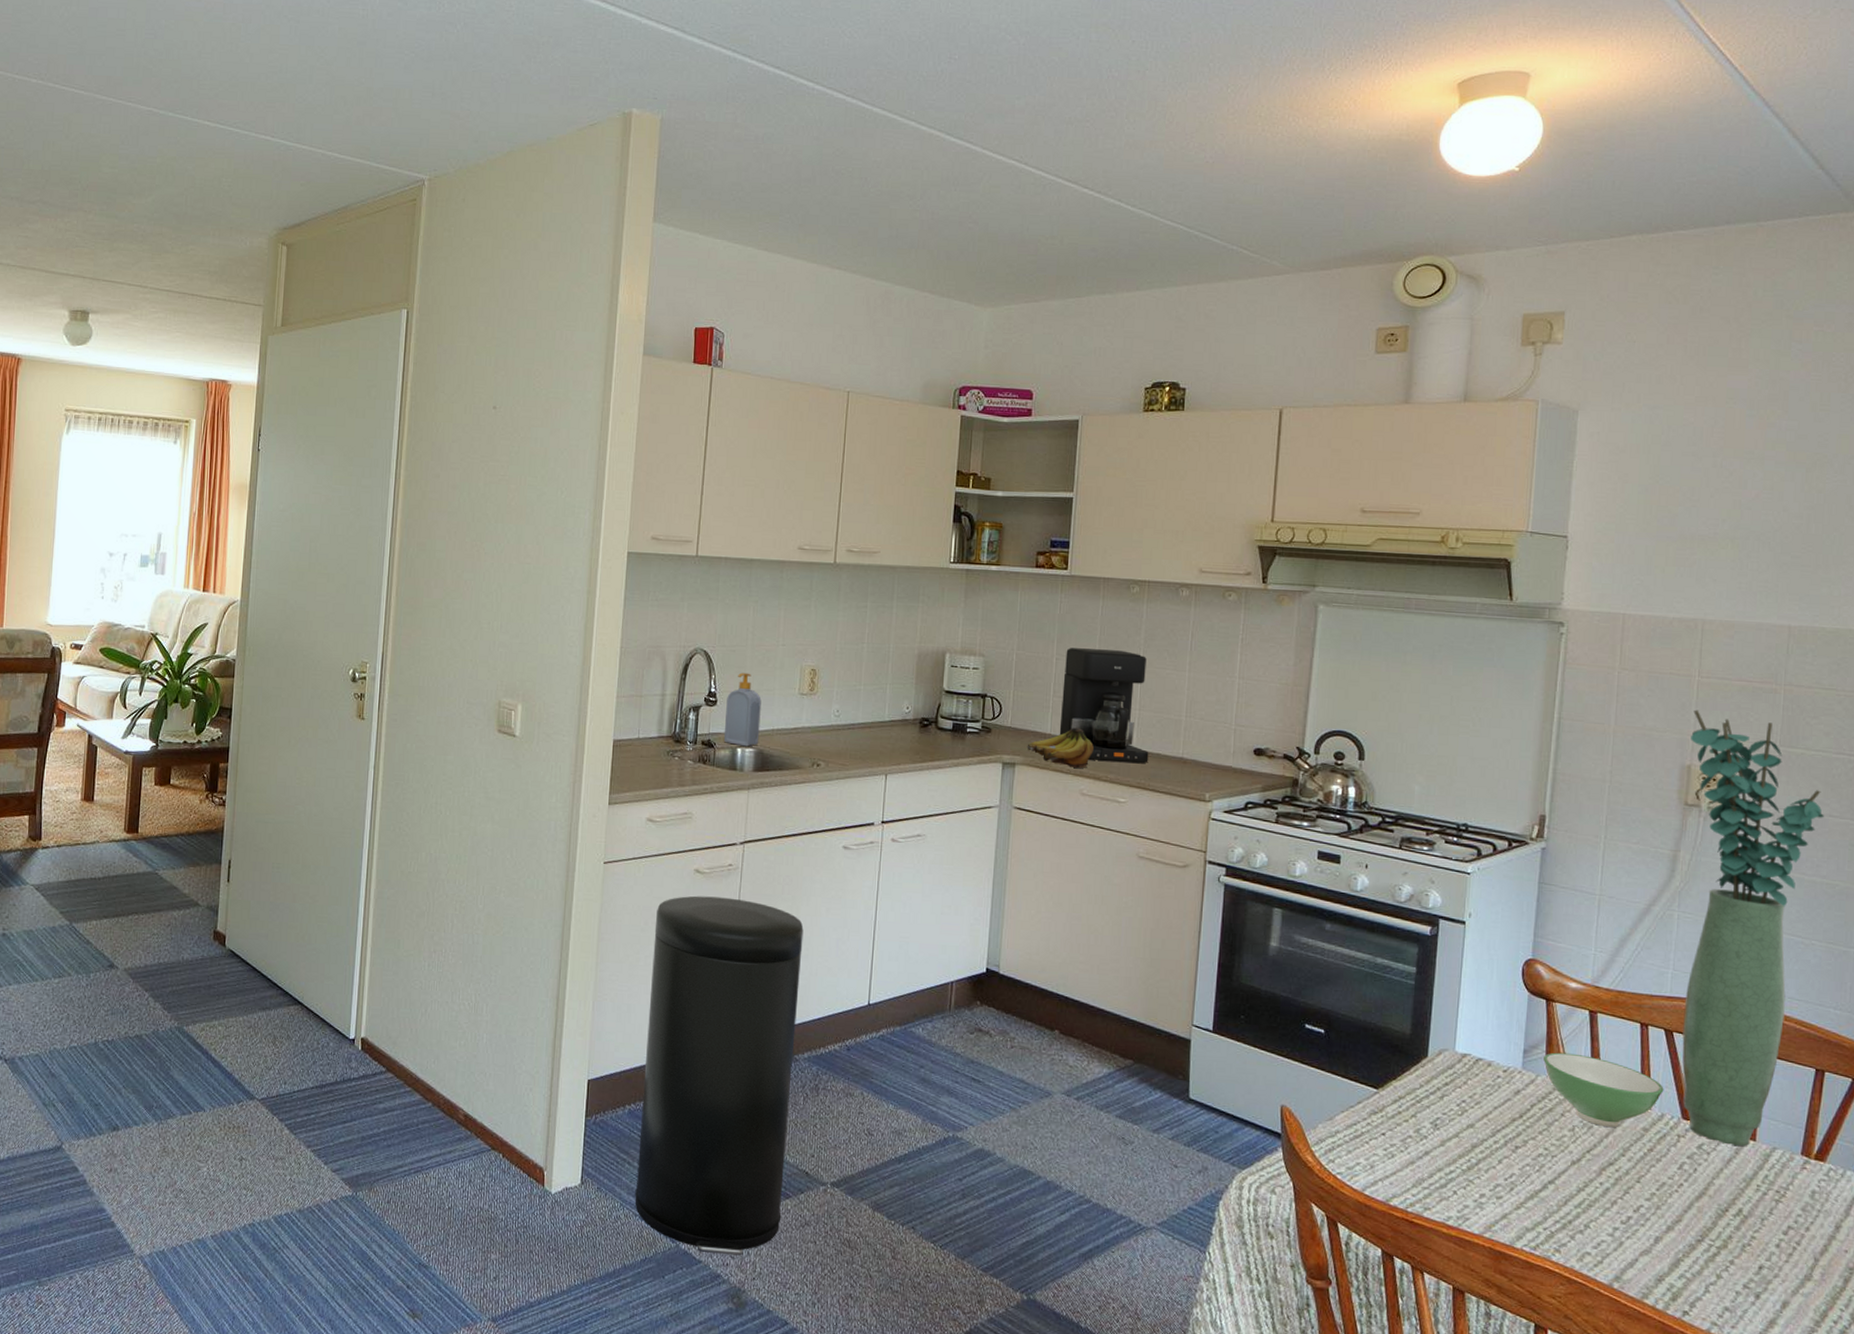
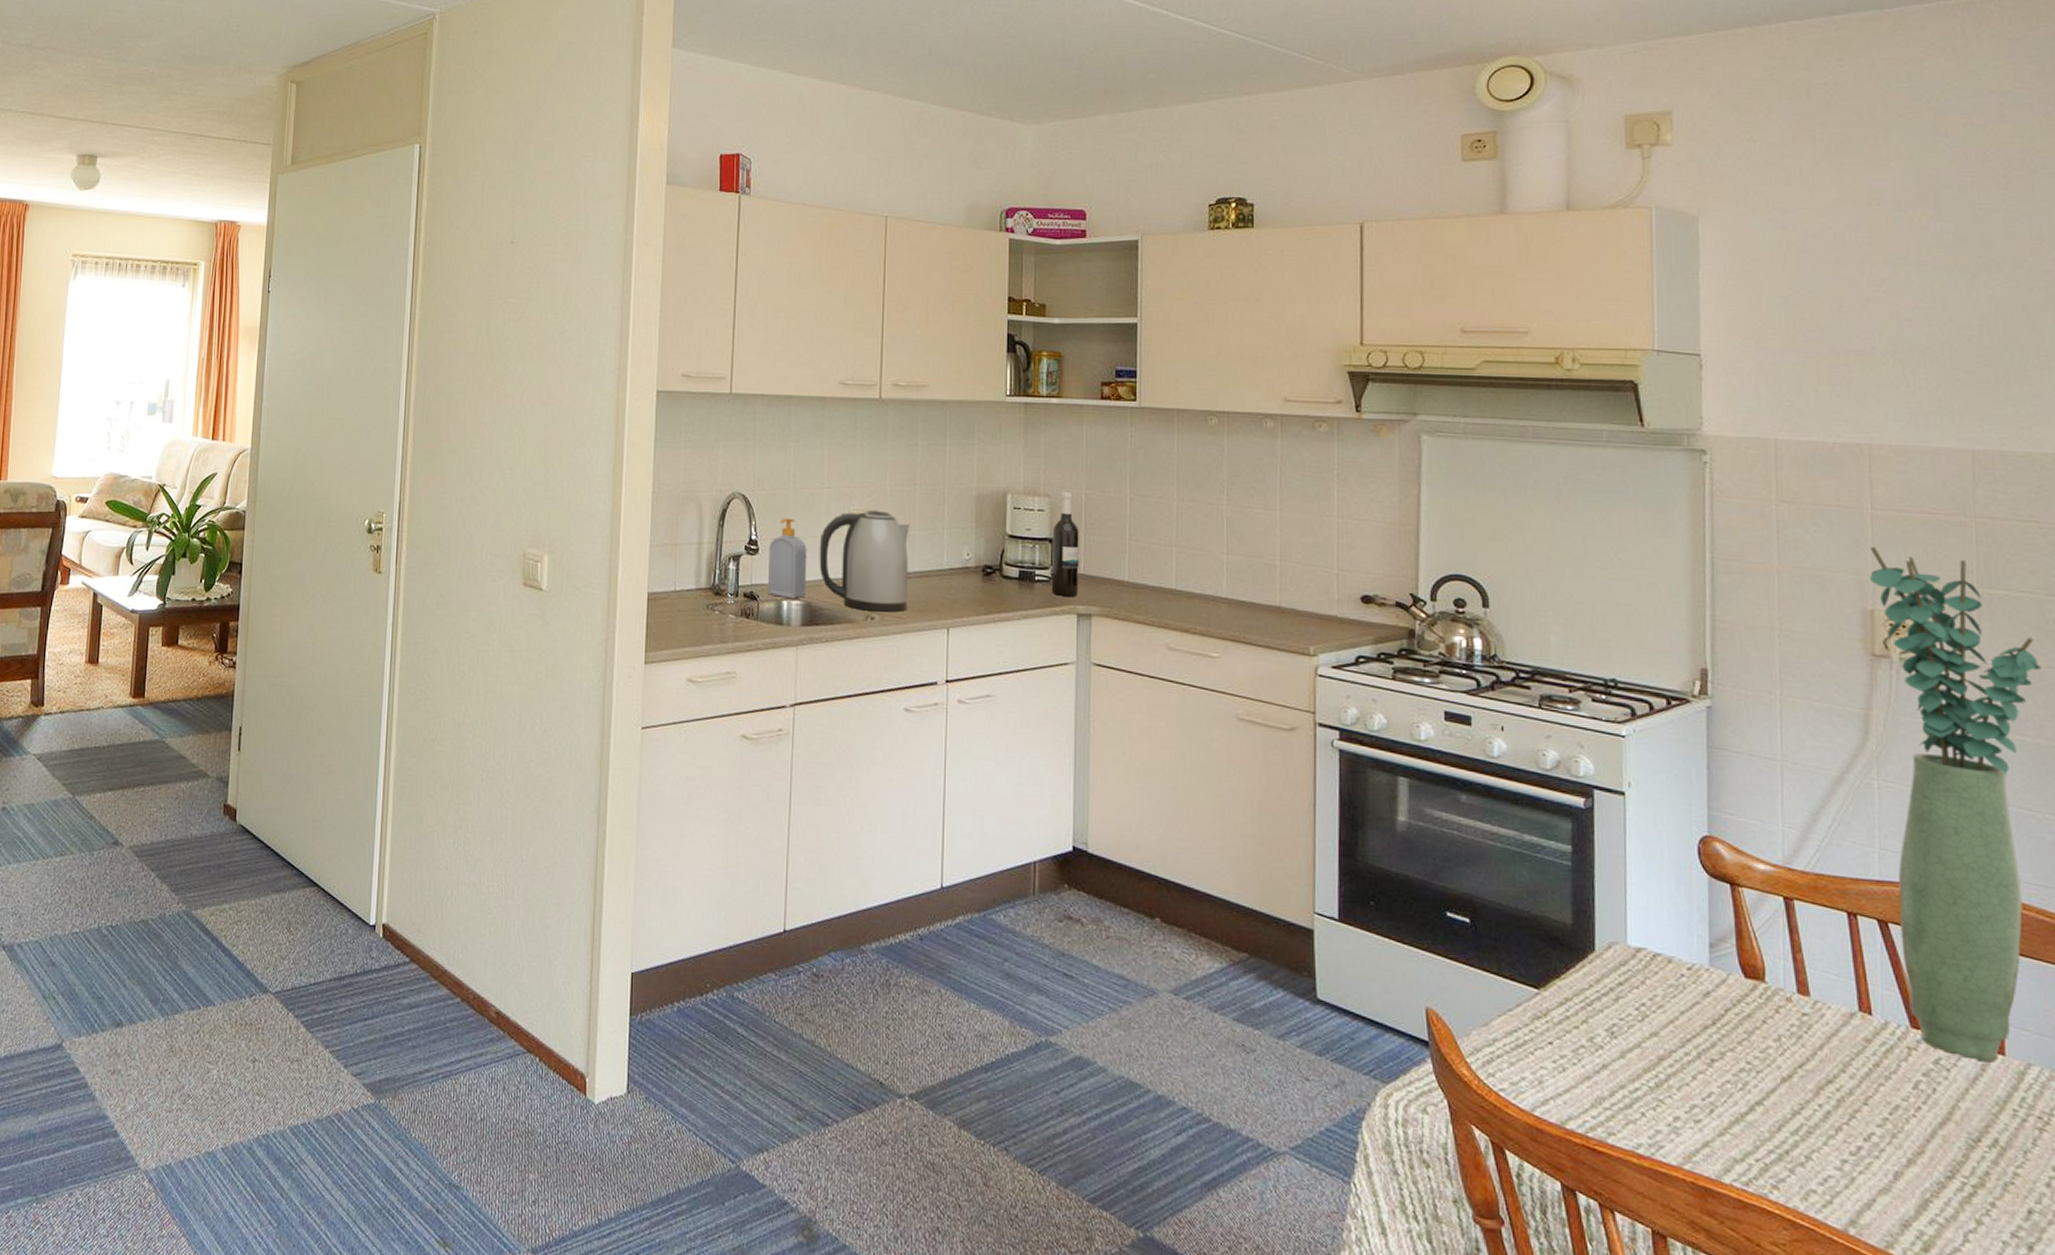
pedal bin: present [635,895,804,1256] -> none [688,764,865,1180]
kettle: none [772,666,856,760] -> present [819,509,909,613]
wine bottle: none [980,651,1010,747] -> present [1051,491,1080,597]
fruit: present [1027,727,1094,768] -> none [1103,574,1179,619]
coffee maker: present [1059,648,1149,764] -> none [1138,486,1242,614]
bowl: present [1542,1052,1664,1128] -> none [1733,946,1885,1038]

